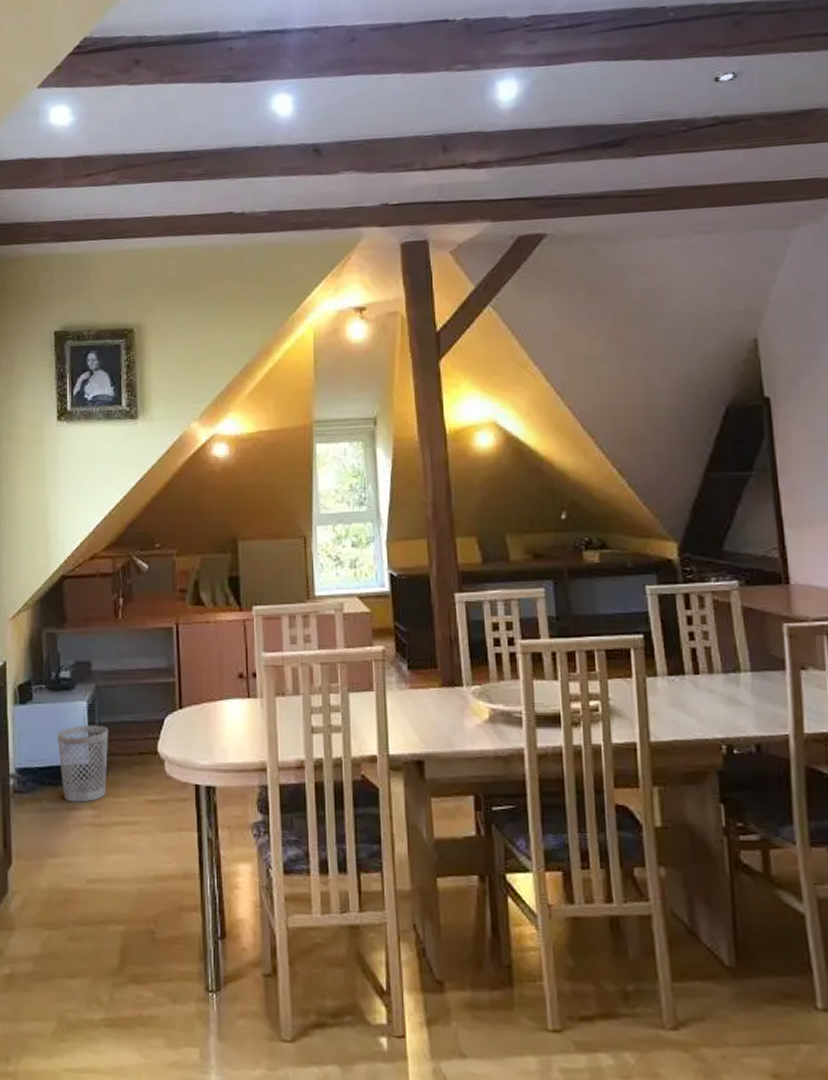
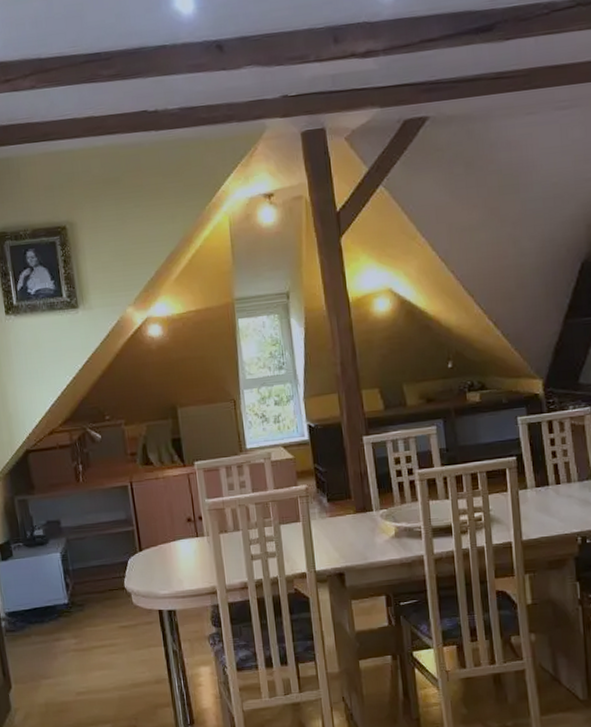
wastebasket: present [56,724,108,803] -> none [37,571,85,635]

